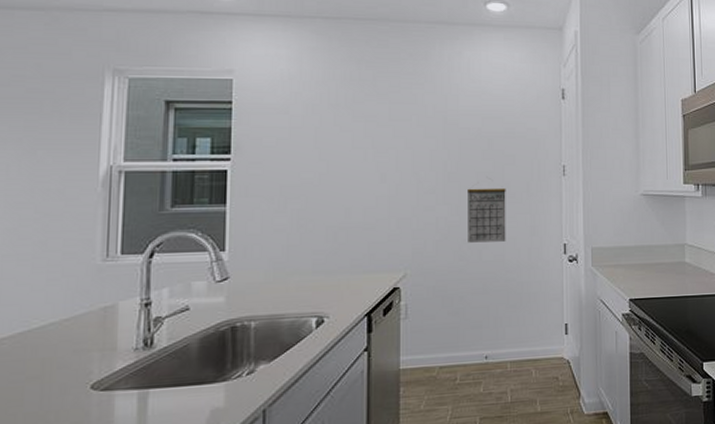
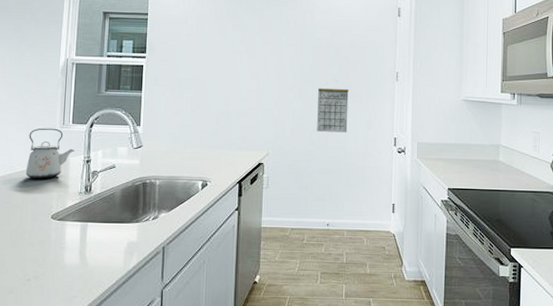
kettle: none [47,262,127,336] -> present [25,128,75,180]

